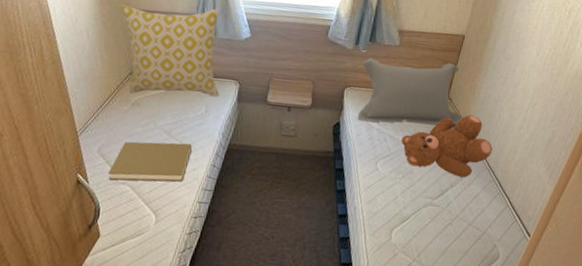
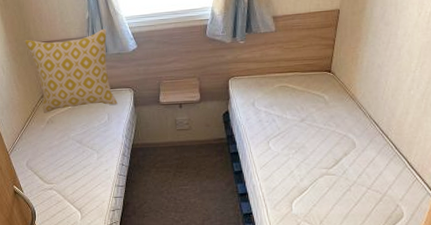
book: present [108,141,192,182] -> none [37,149,102,187]
cushion: present [357,57,463,125] -> none [242,38,348,107]
teddy bear: present [401,114,493,178] -> none [289,84,383,145]

